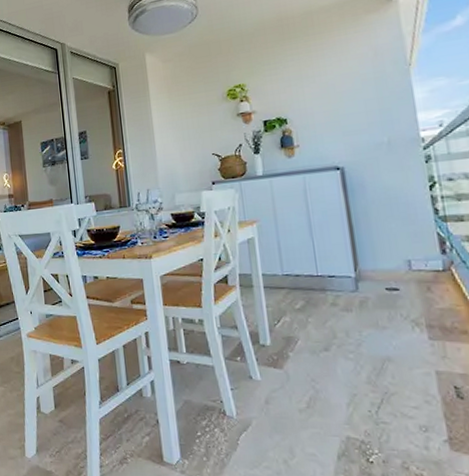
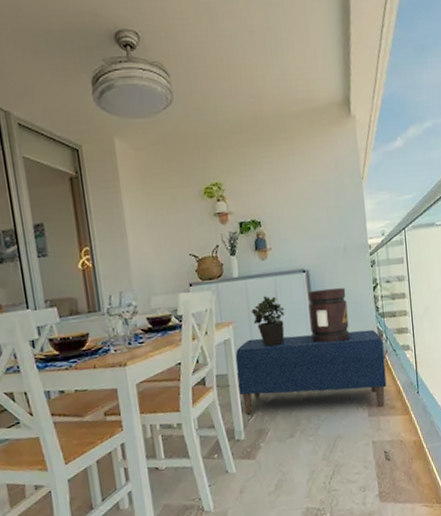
bench: none [259,235,455,331] -> present [235,329,387,415]
potted plant: none [277,195,316,248] -> present [251,296,285,346]
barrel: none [342,186,400,248] -> present [307,287,350,343]

